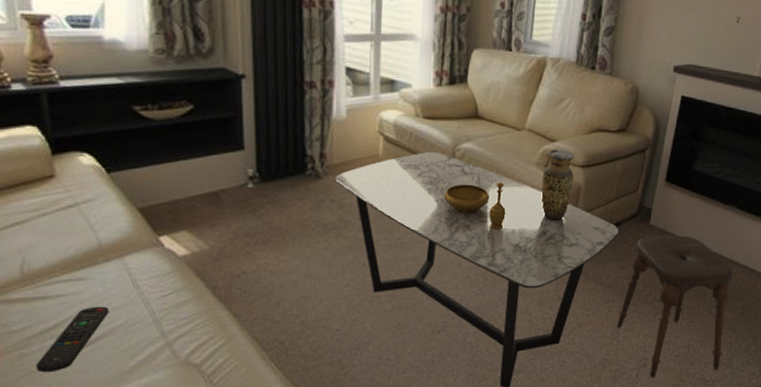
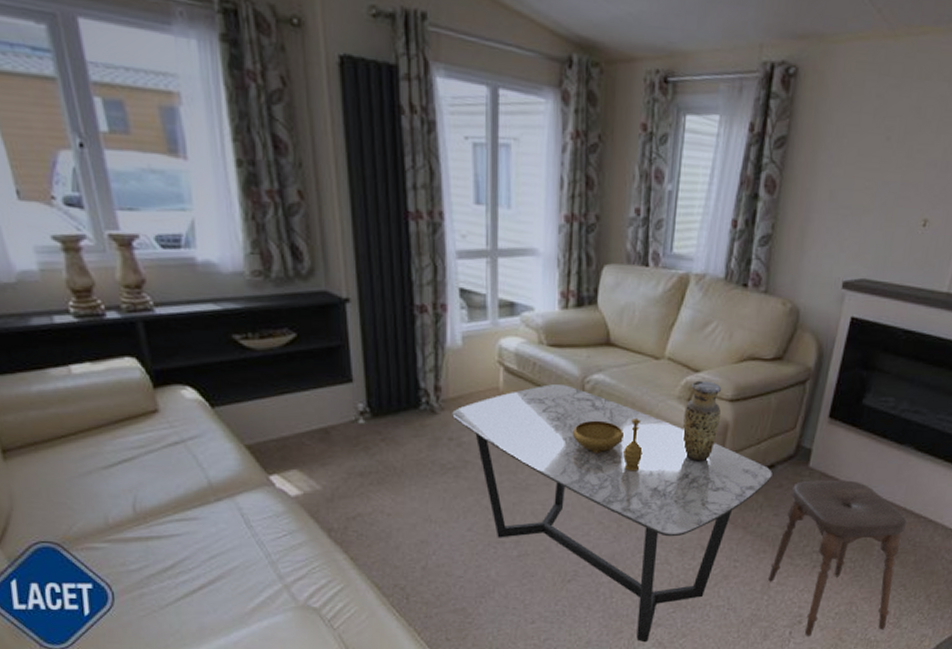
remote control: present [36,306,109,372] -> none [157,547,225,611]

